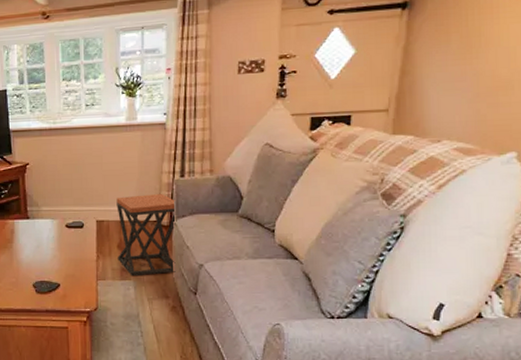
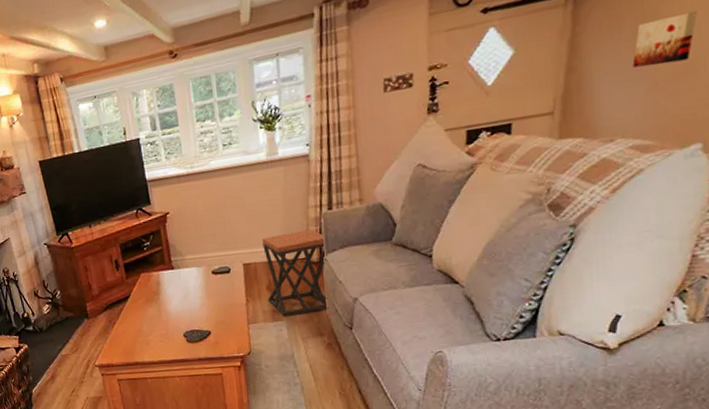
wall art: none [458,35,513,79] -> present [632,10,697,68]

